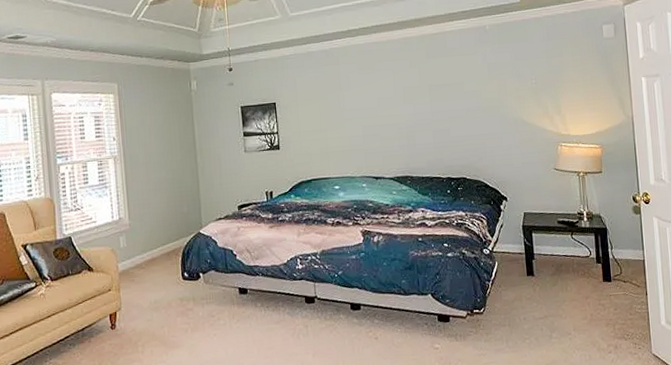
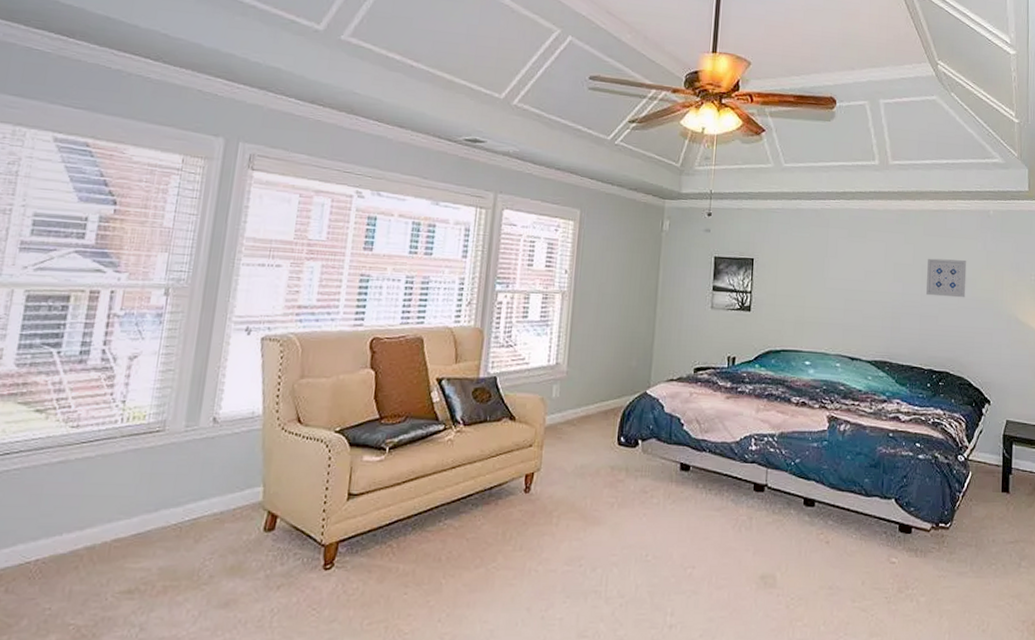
wall art: none [433,74,473,112] -> present [926,258,967,298]

